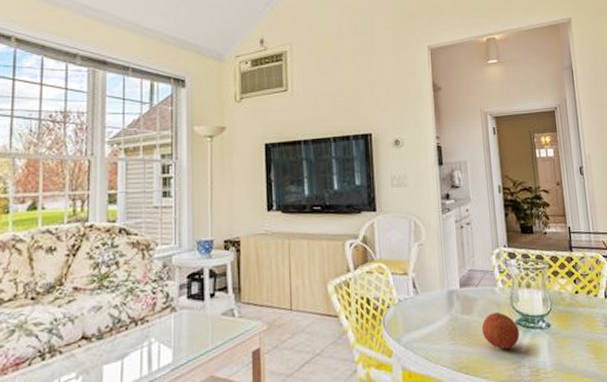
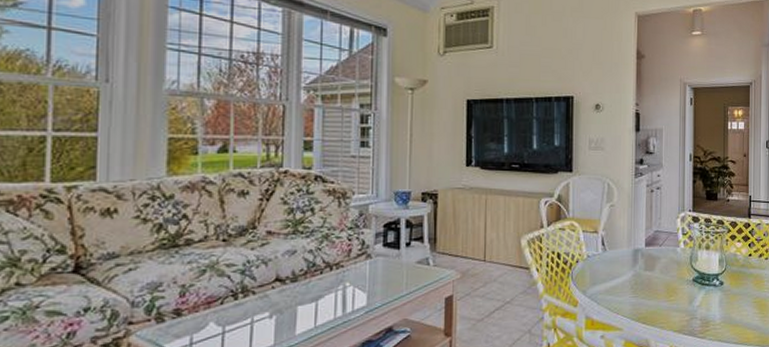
fruit: present [481,312,519,350] -> none [661,270,695,303]

